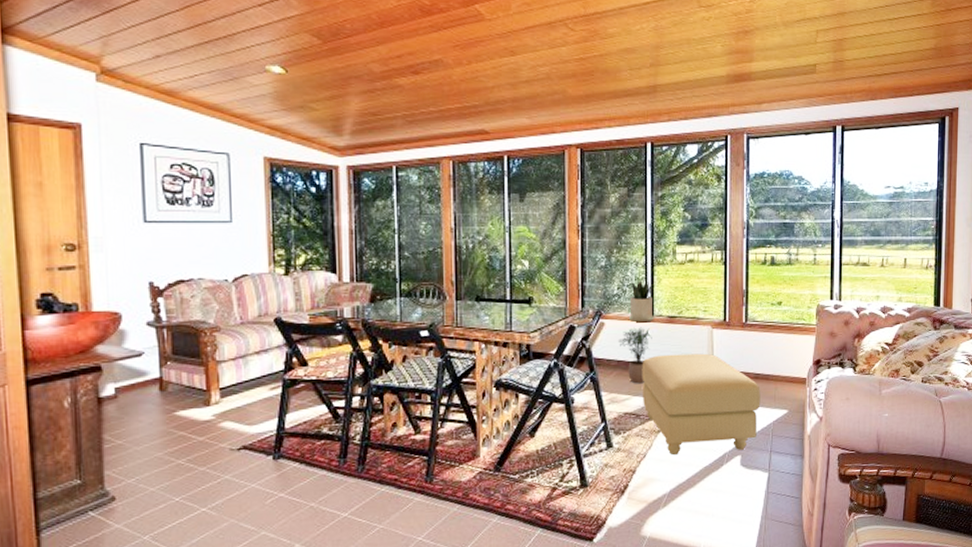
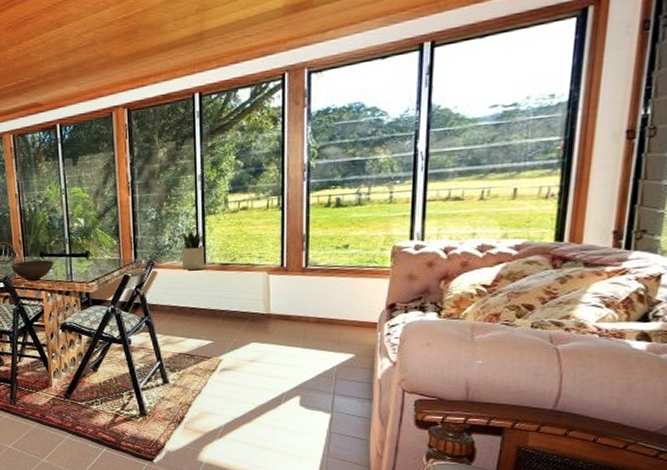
bowl: none [439,305,491,329] -> present [11,259,54,281]
potted plant: present [619,327,652,384] -> none [171,275,205,327]
ottoman: present [642,353,761,456] -> none [195,298,323,393]

